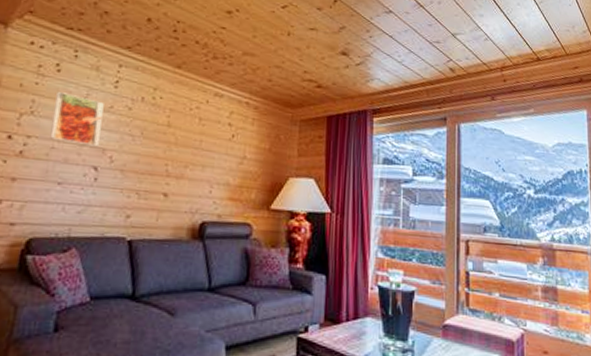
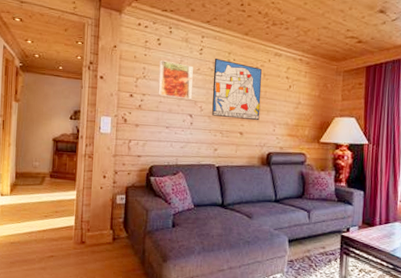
wall art: none [126,93,197,179] -> present [212,58,262,121]

